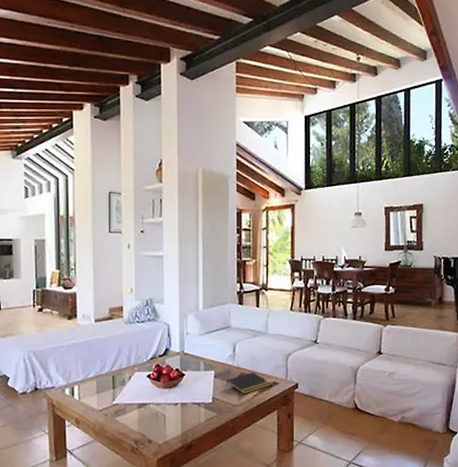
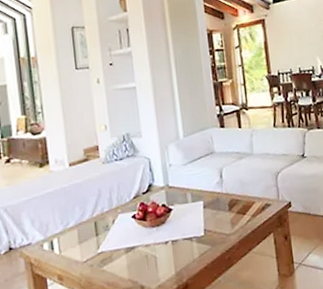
notepad: present [226,372,271,395] -> none [217,196,264,222]

